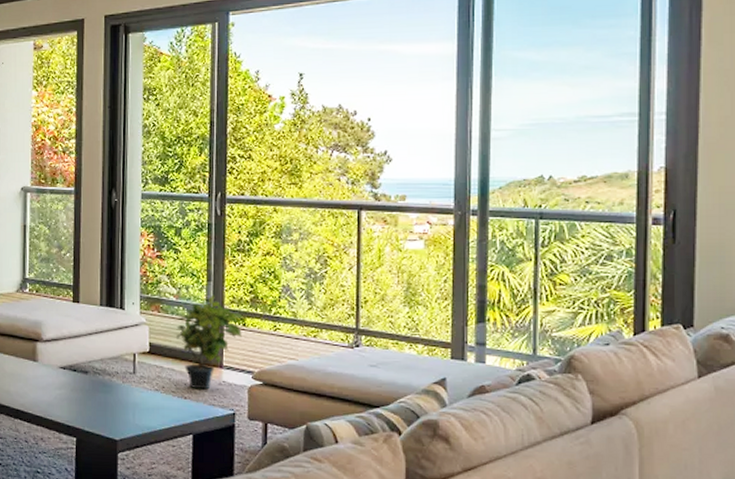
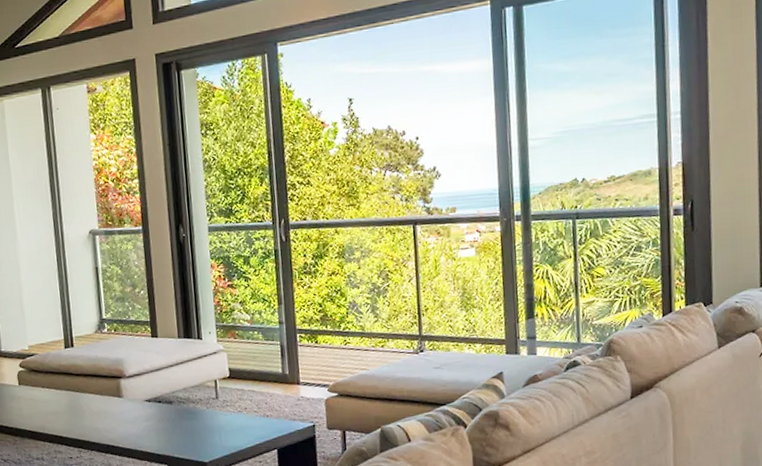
potted plant: present [176,294,244,390] -> none [253,317,316,407]

